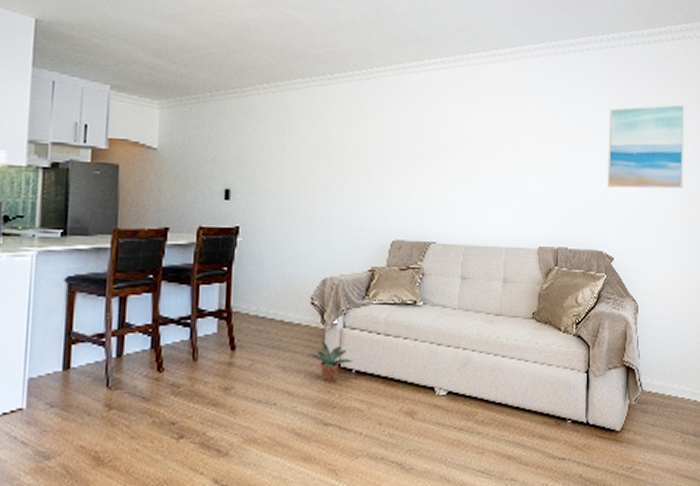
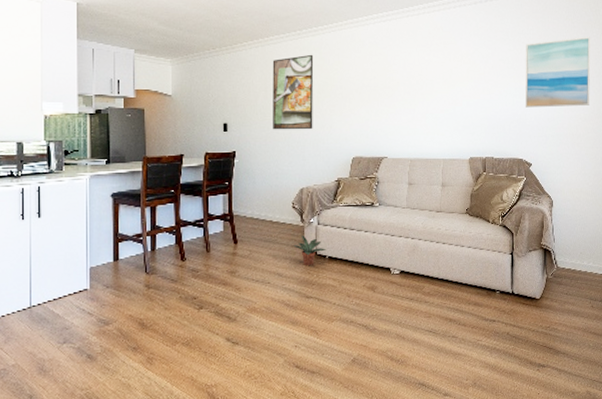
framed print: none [290,105,347,203] -> present [272,54,314,130]

